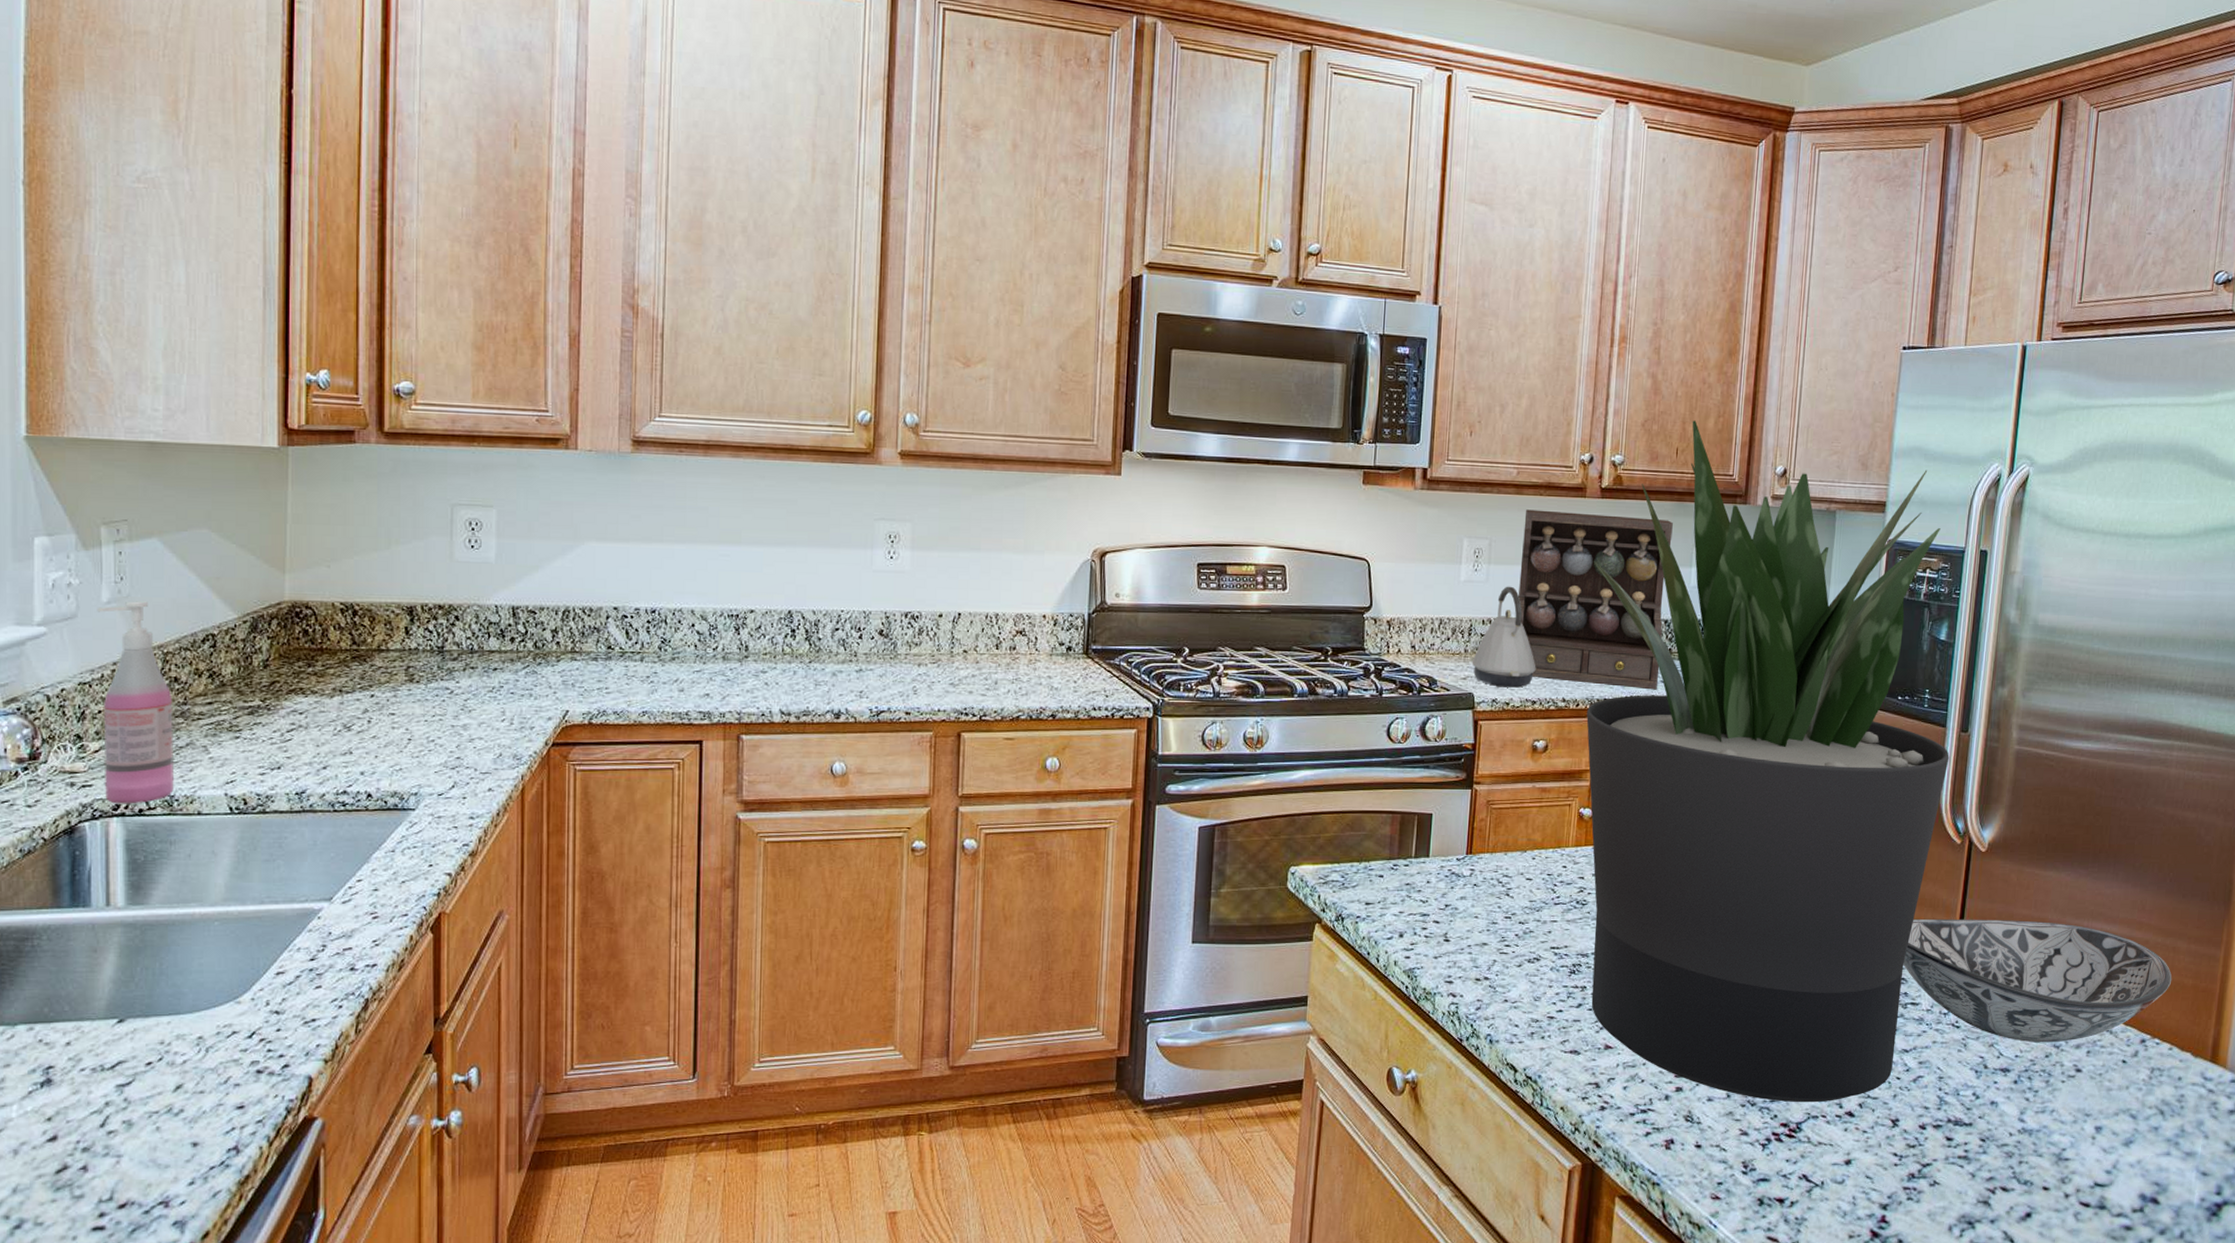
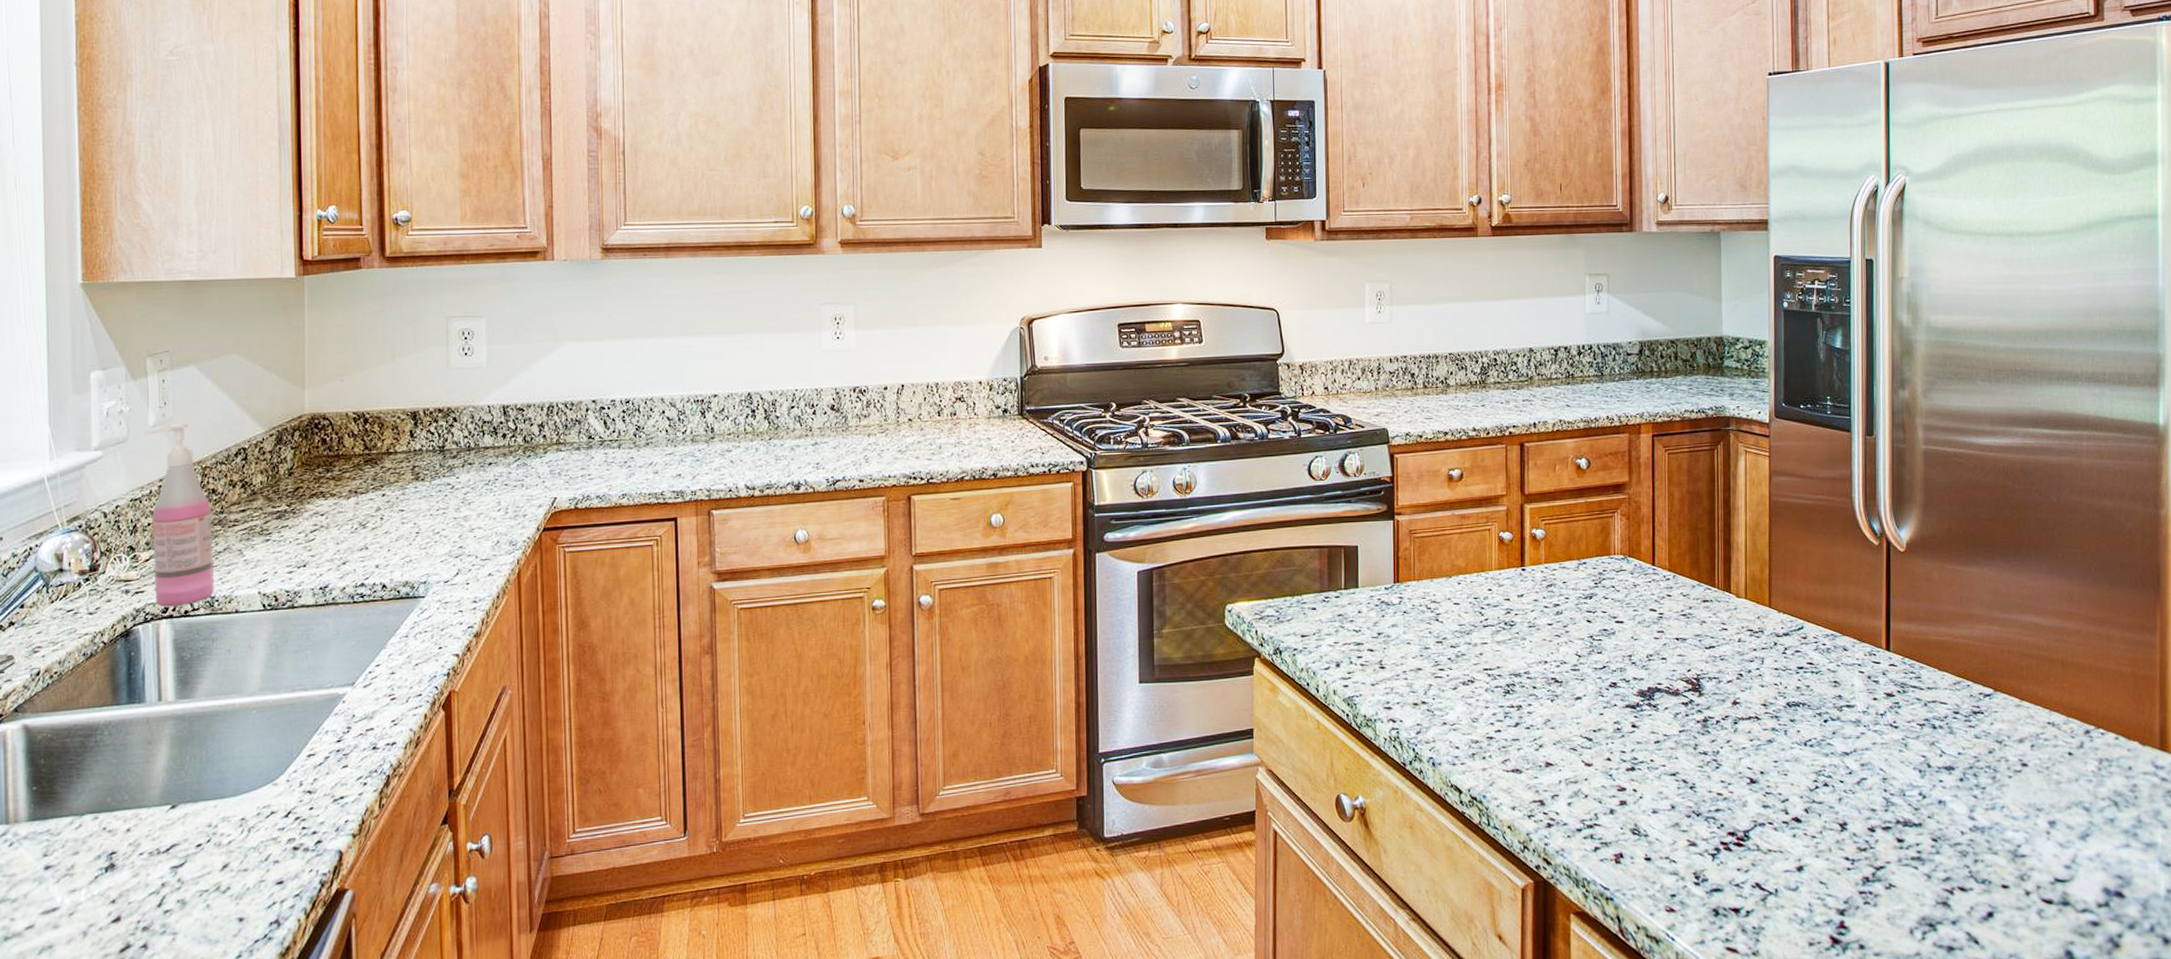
kettle: present [1471,586,1536,688] -> none [1383,325,1445,421]
spice rack: present [1518,509,1673,690] -> none [1421,251,1564,414]
planter: present [1586,420,1949,1103] -> none [1490,157,1858,811]
decorative bowl: present [1903,918,2172,1043] -> none [1834,617,2110,739]

